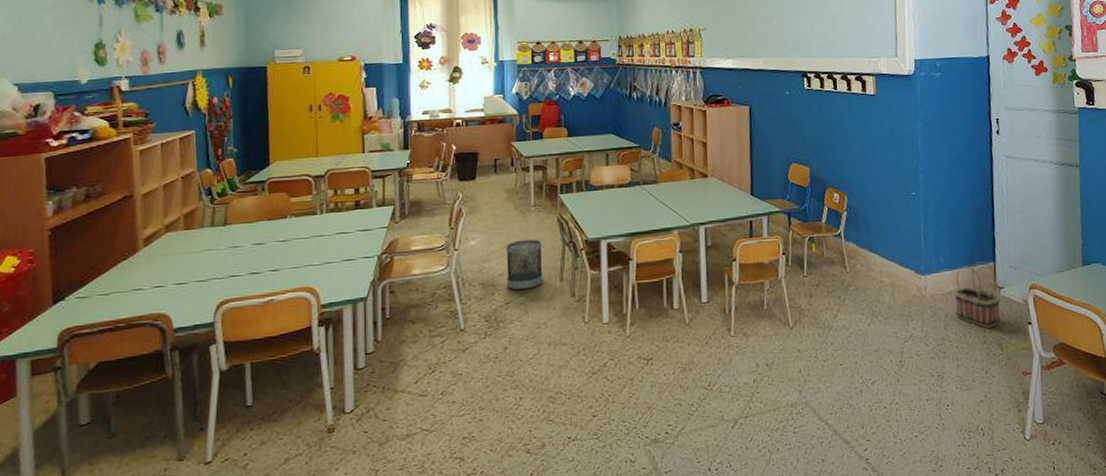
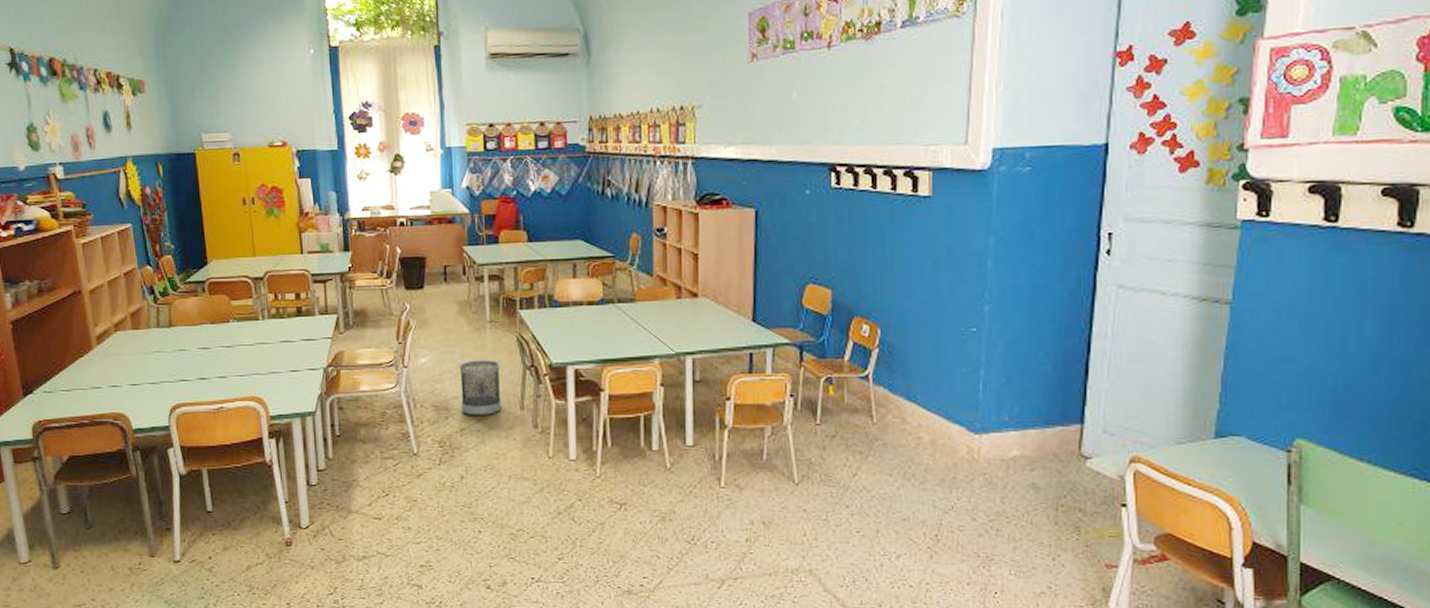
basket: present [953,261,1000,328] -> none [1018,422,1085,506]

